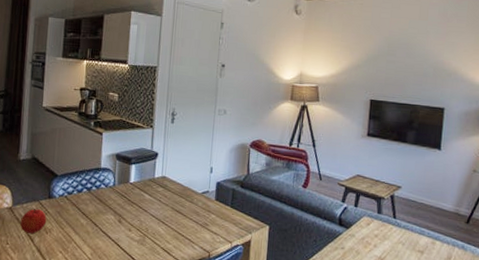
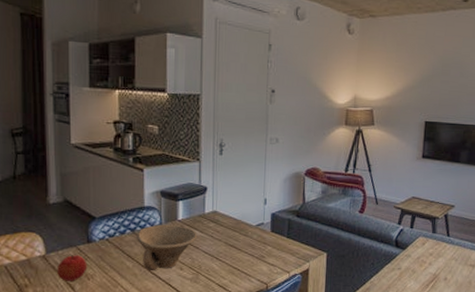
bowl: none [92,186,147,230] -> present [137,224,198,271]

